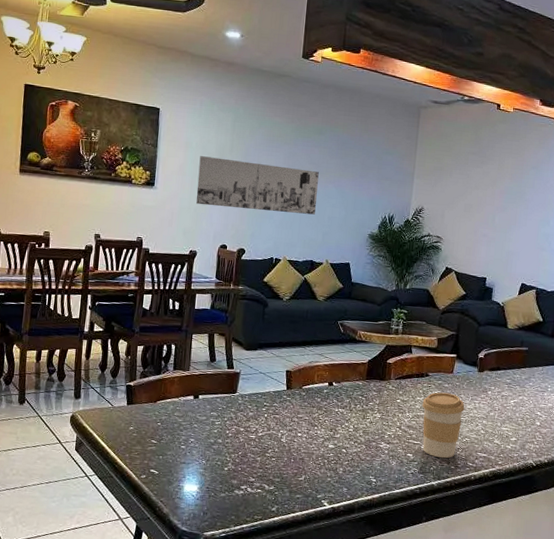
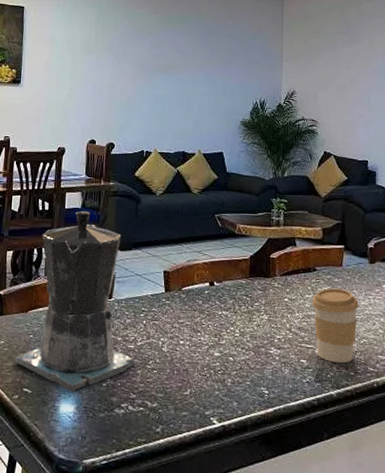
coffee maker: none [142,311,256,475] -> present [14,210,135,393]
wall art: present [196,156,319,215] -> none [63,51,186,104]

